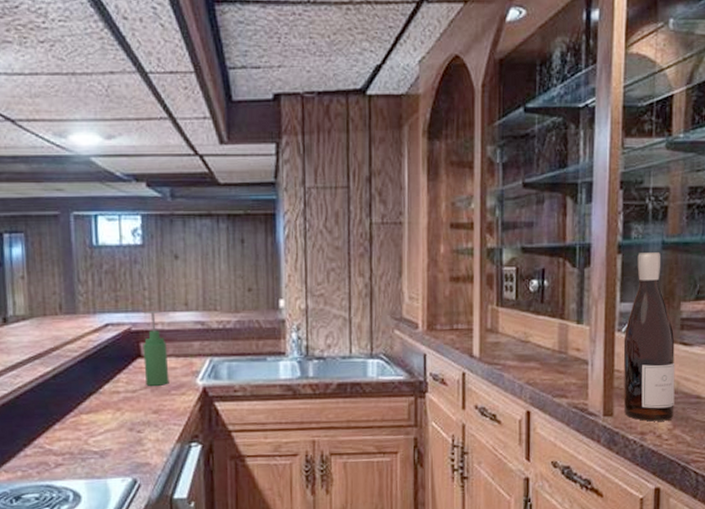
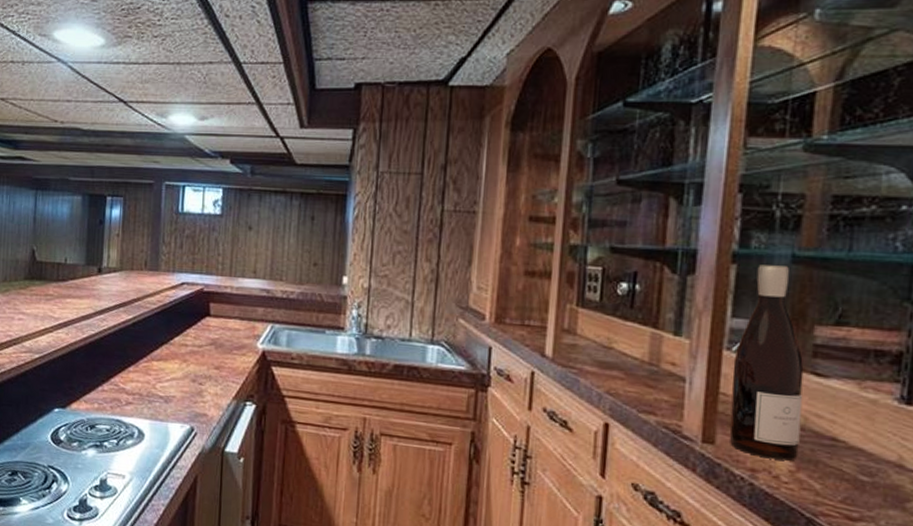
soap dispenser: present [143,311,170,386] -> none [211,275,233,345]

